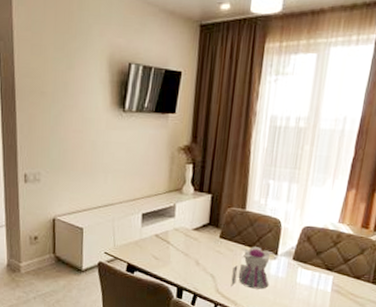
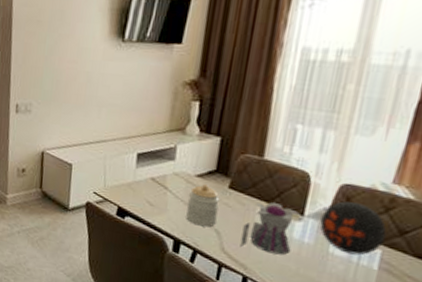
jar: none [186,236,213,273] -> present [186,184,220,227]
decorative ball: none [289,240,336,282] -> present [319,201,387,256]

